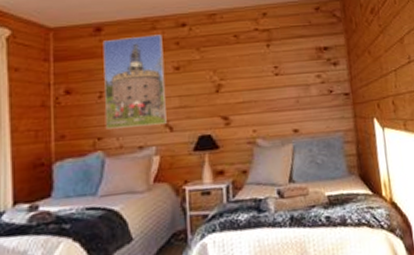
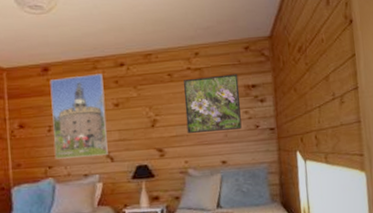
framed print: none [251,35,314,99] -> present [183,74,242,133]

